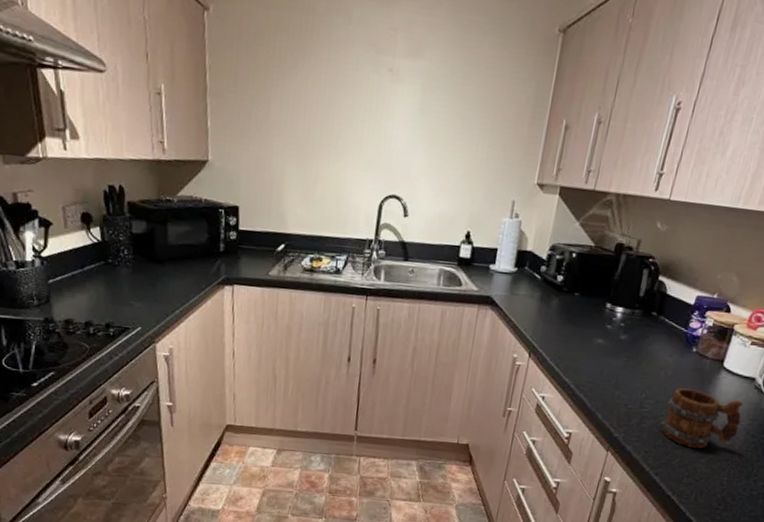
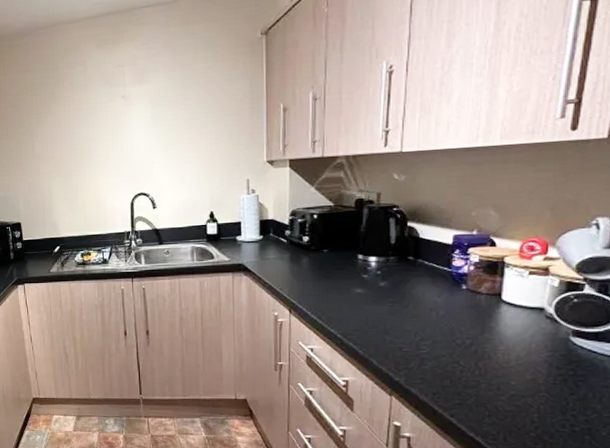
mug: present [662,388,743,449] -> none [445,326,538,386]

